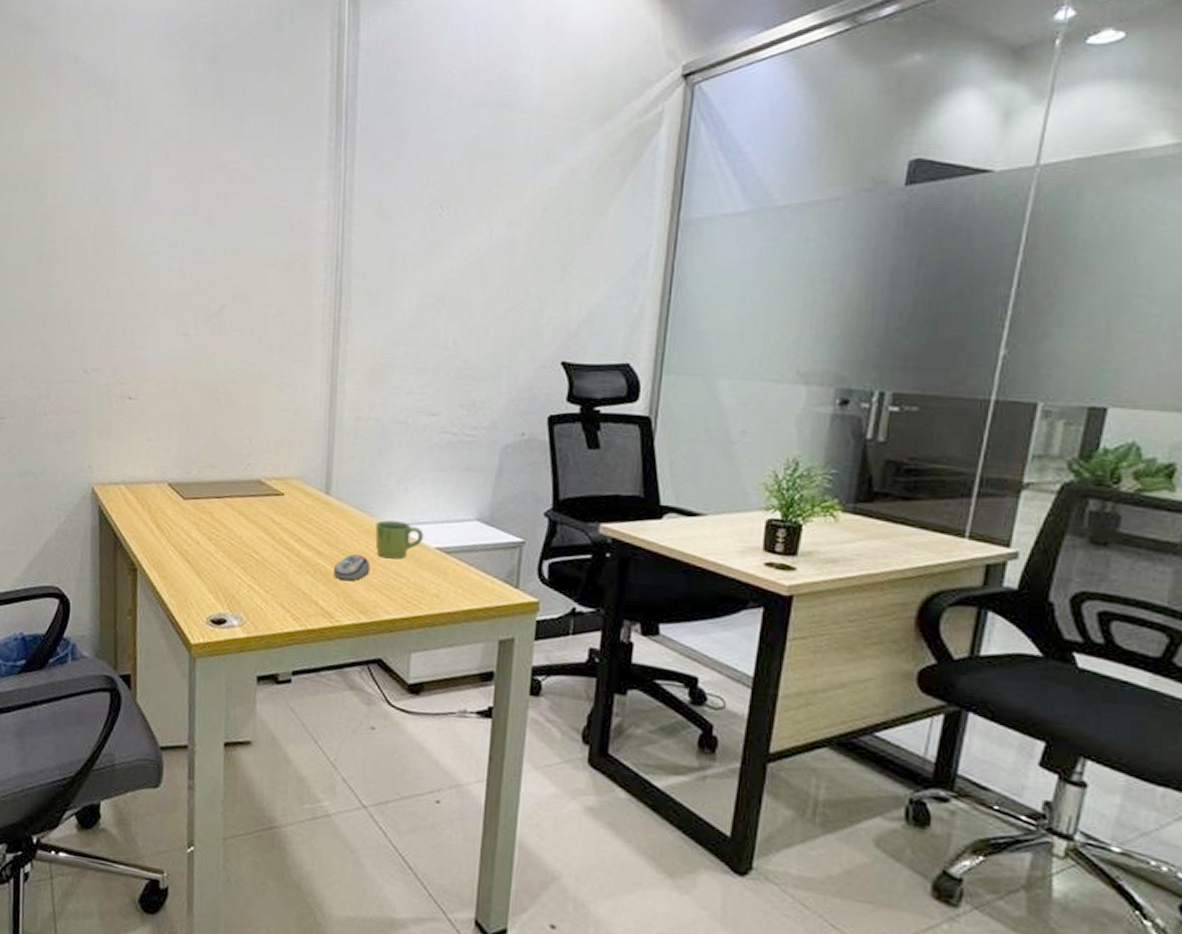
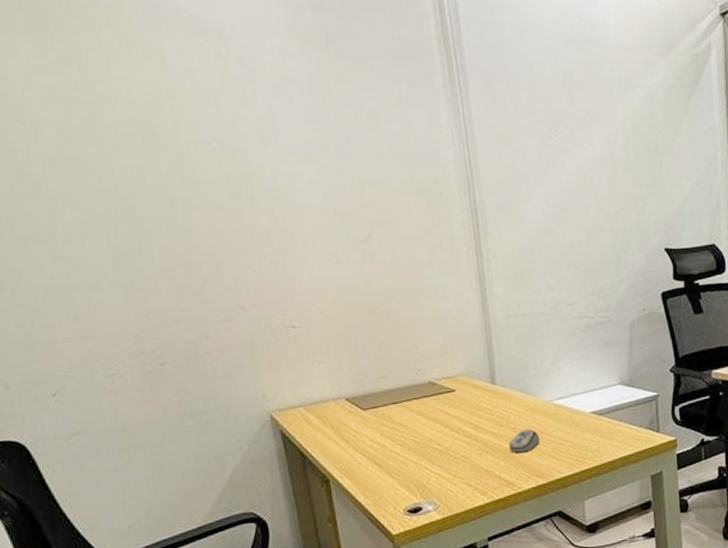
mug: present [375,520,424,559] -> none [539,396,580,428]

